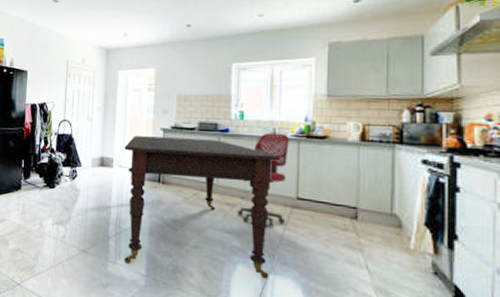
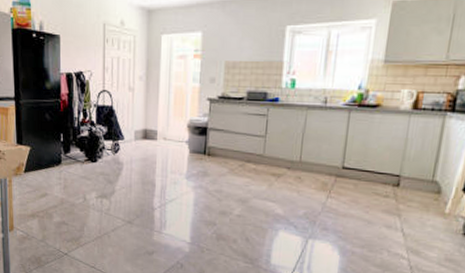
dining table: present [124,136,280,279] -> none [169,107,329,243]
chair: present [237,133,289,228] -> none [281,102,340,196]

